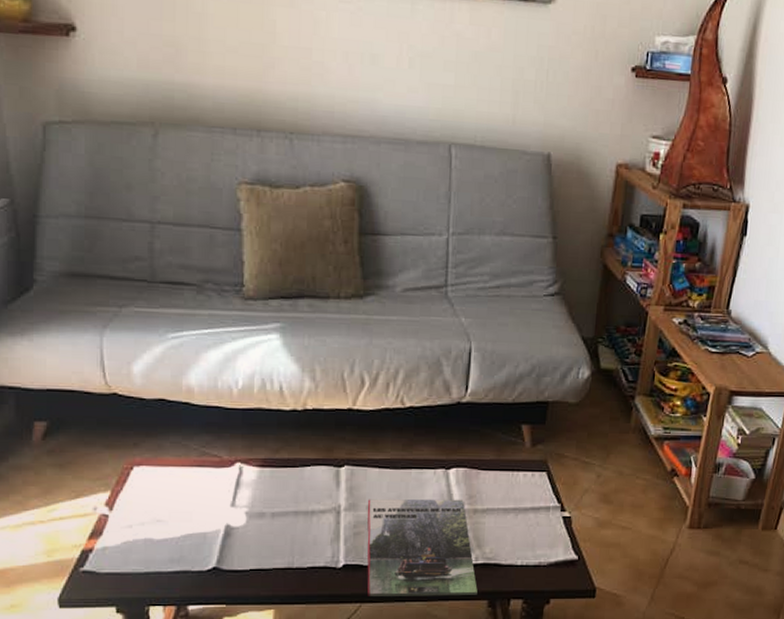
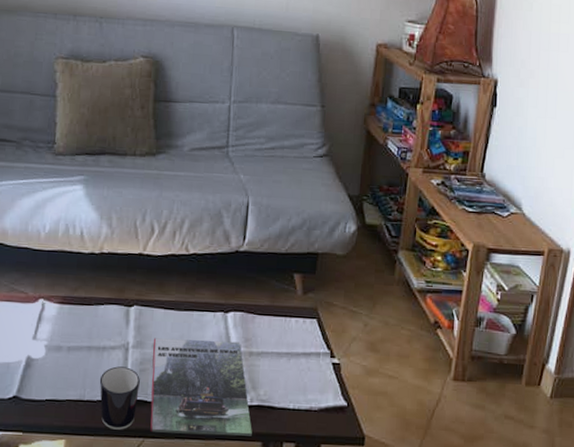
mug: none [309,531,354,596] -> present [99,366,140,430]

